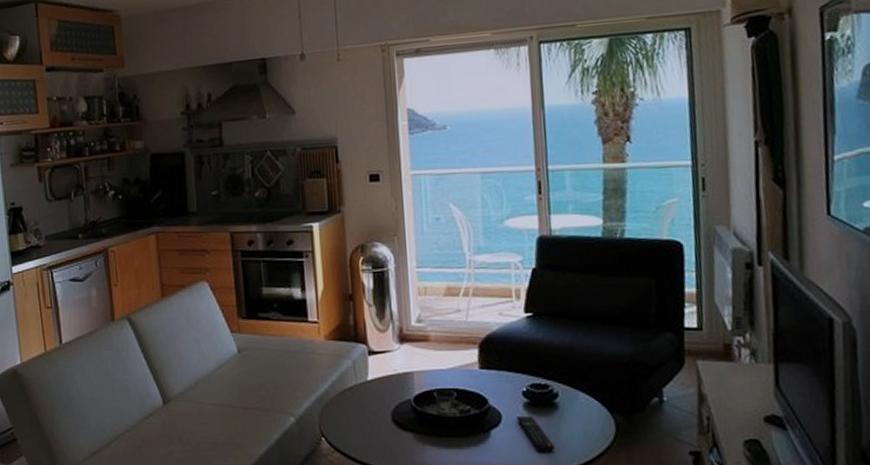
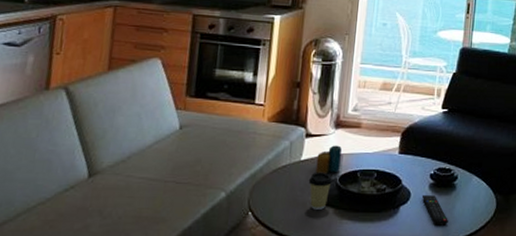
coffee cup: none [379,392,407,435] -> present [308,172,333,210]
candle: none [385,362,413,395] -> present [316,145,342,174]

